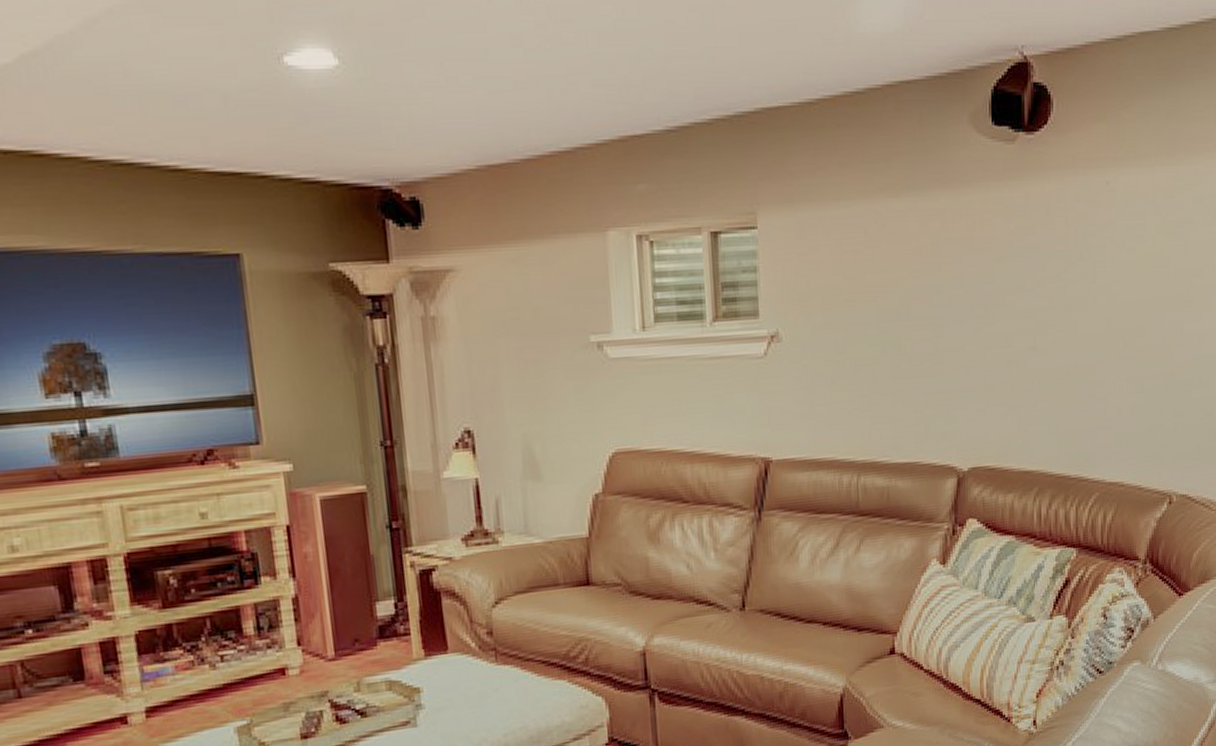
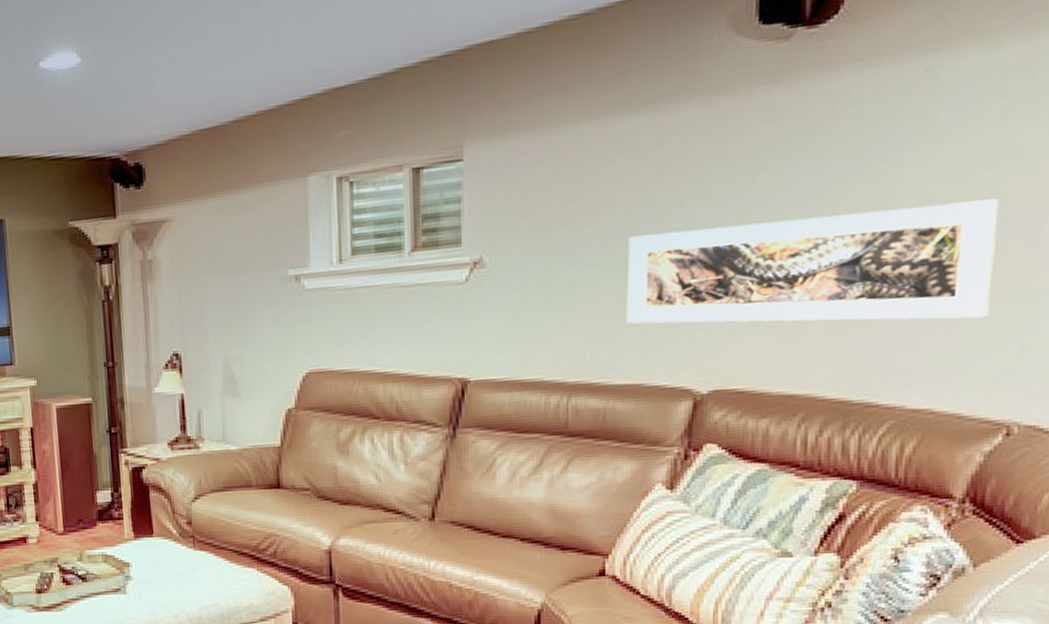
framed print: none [901,300,1157,403] -> present [626,198,1000,324]

